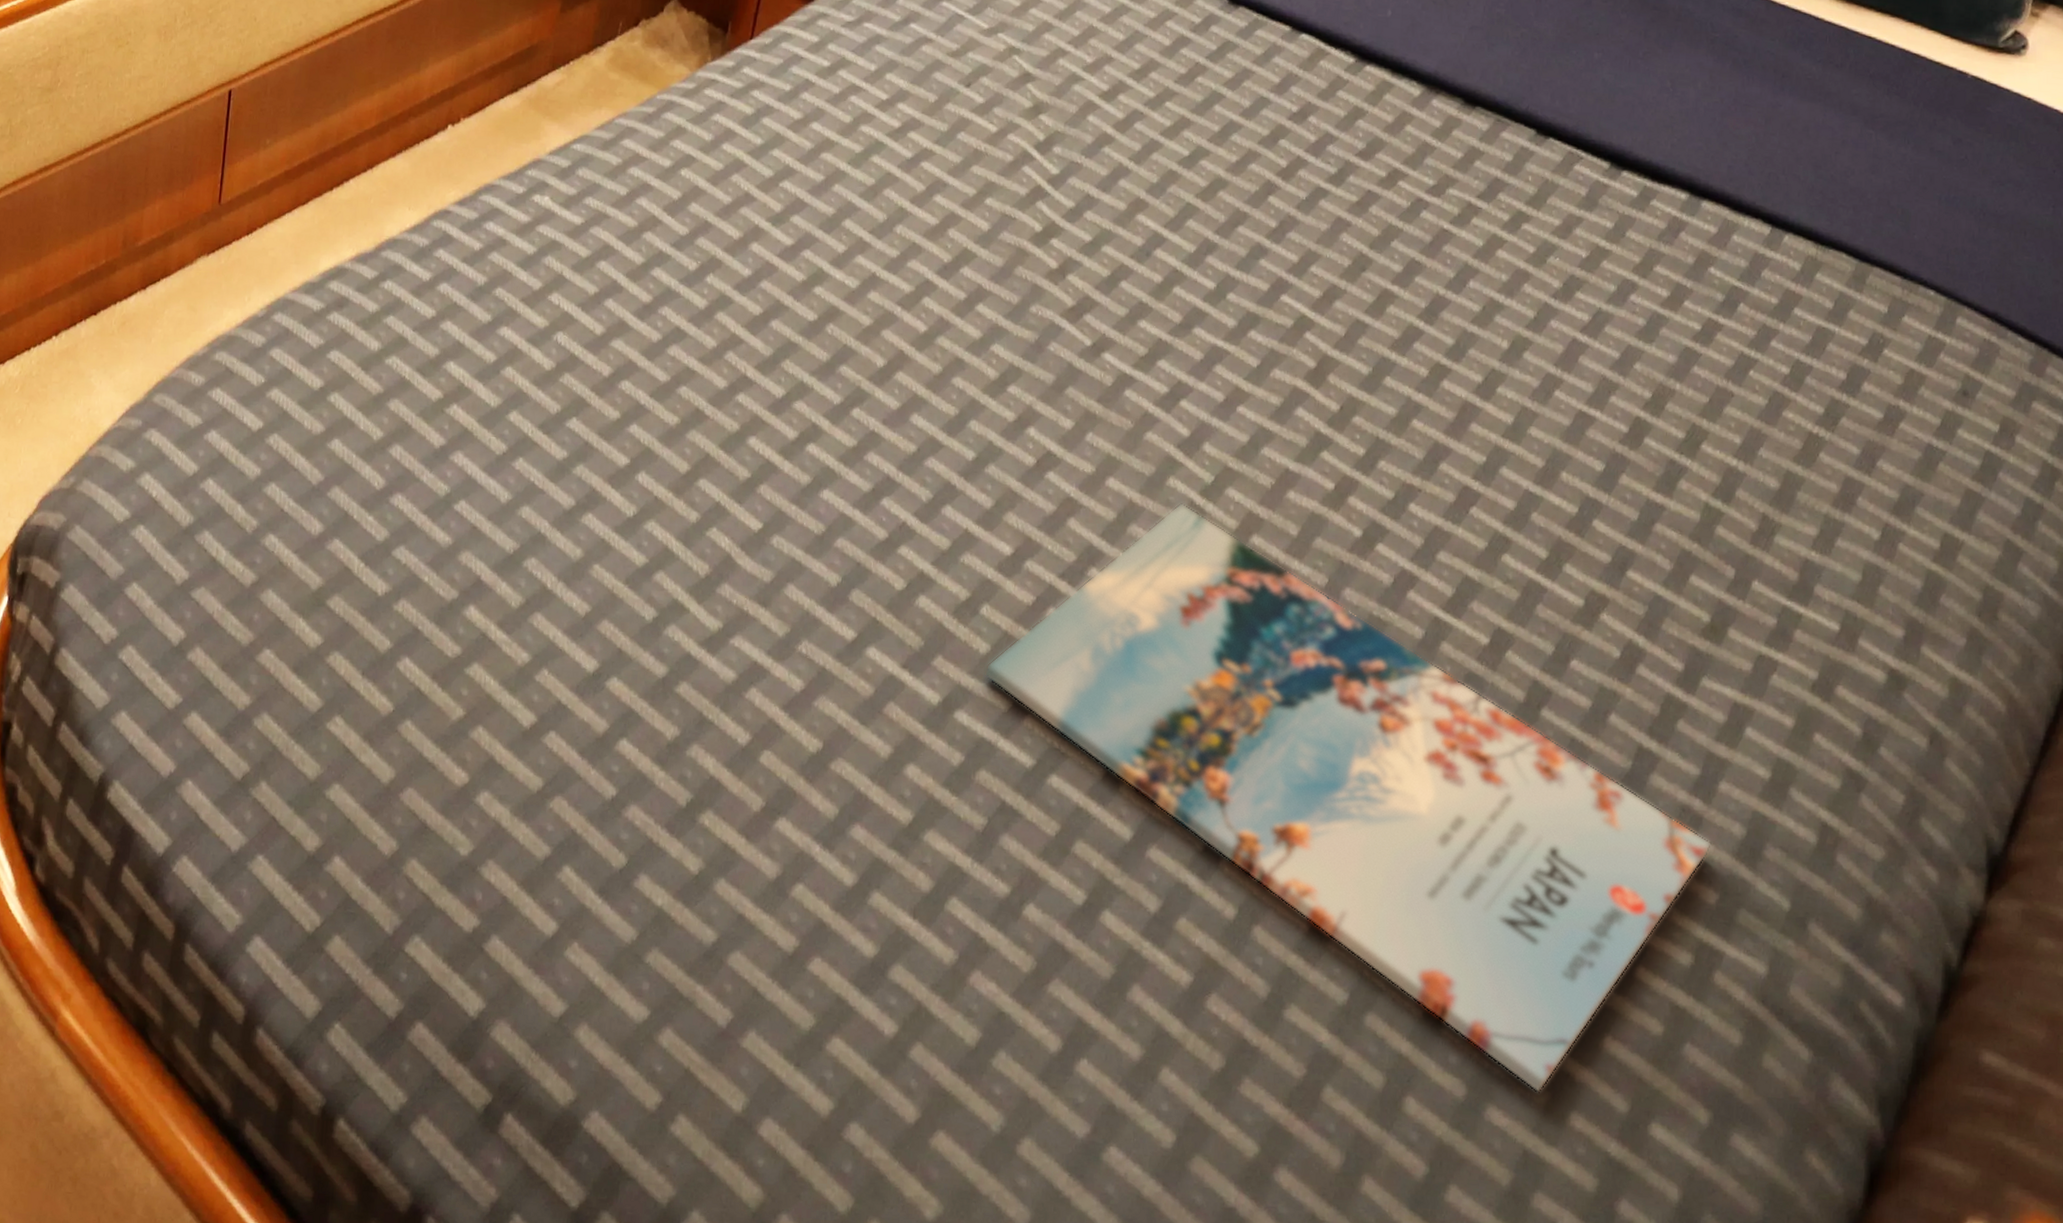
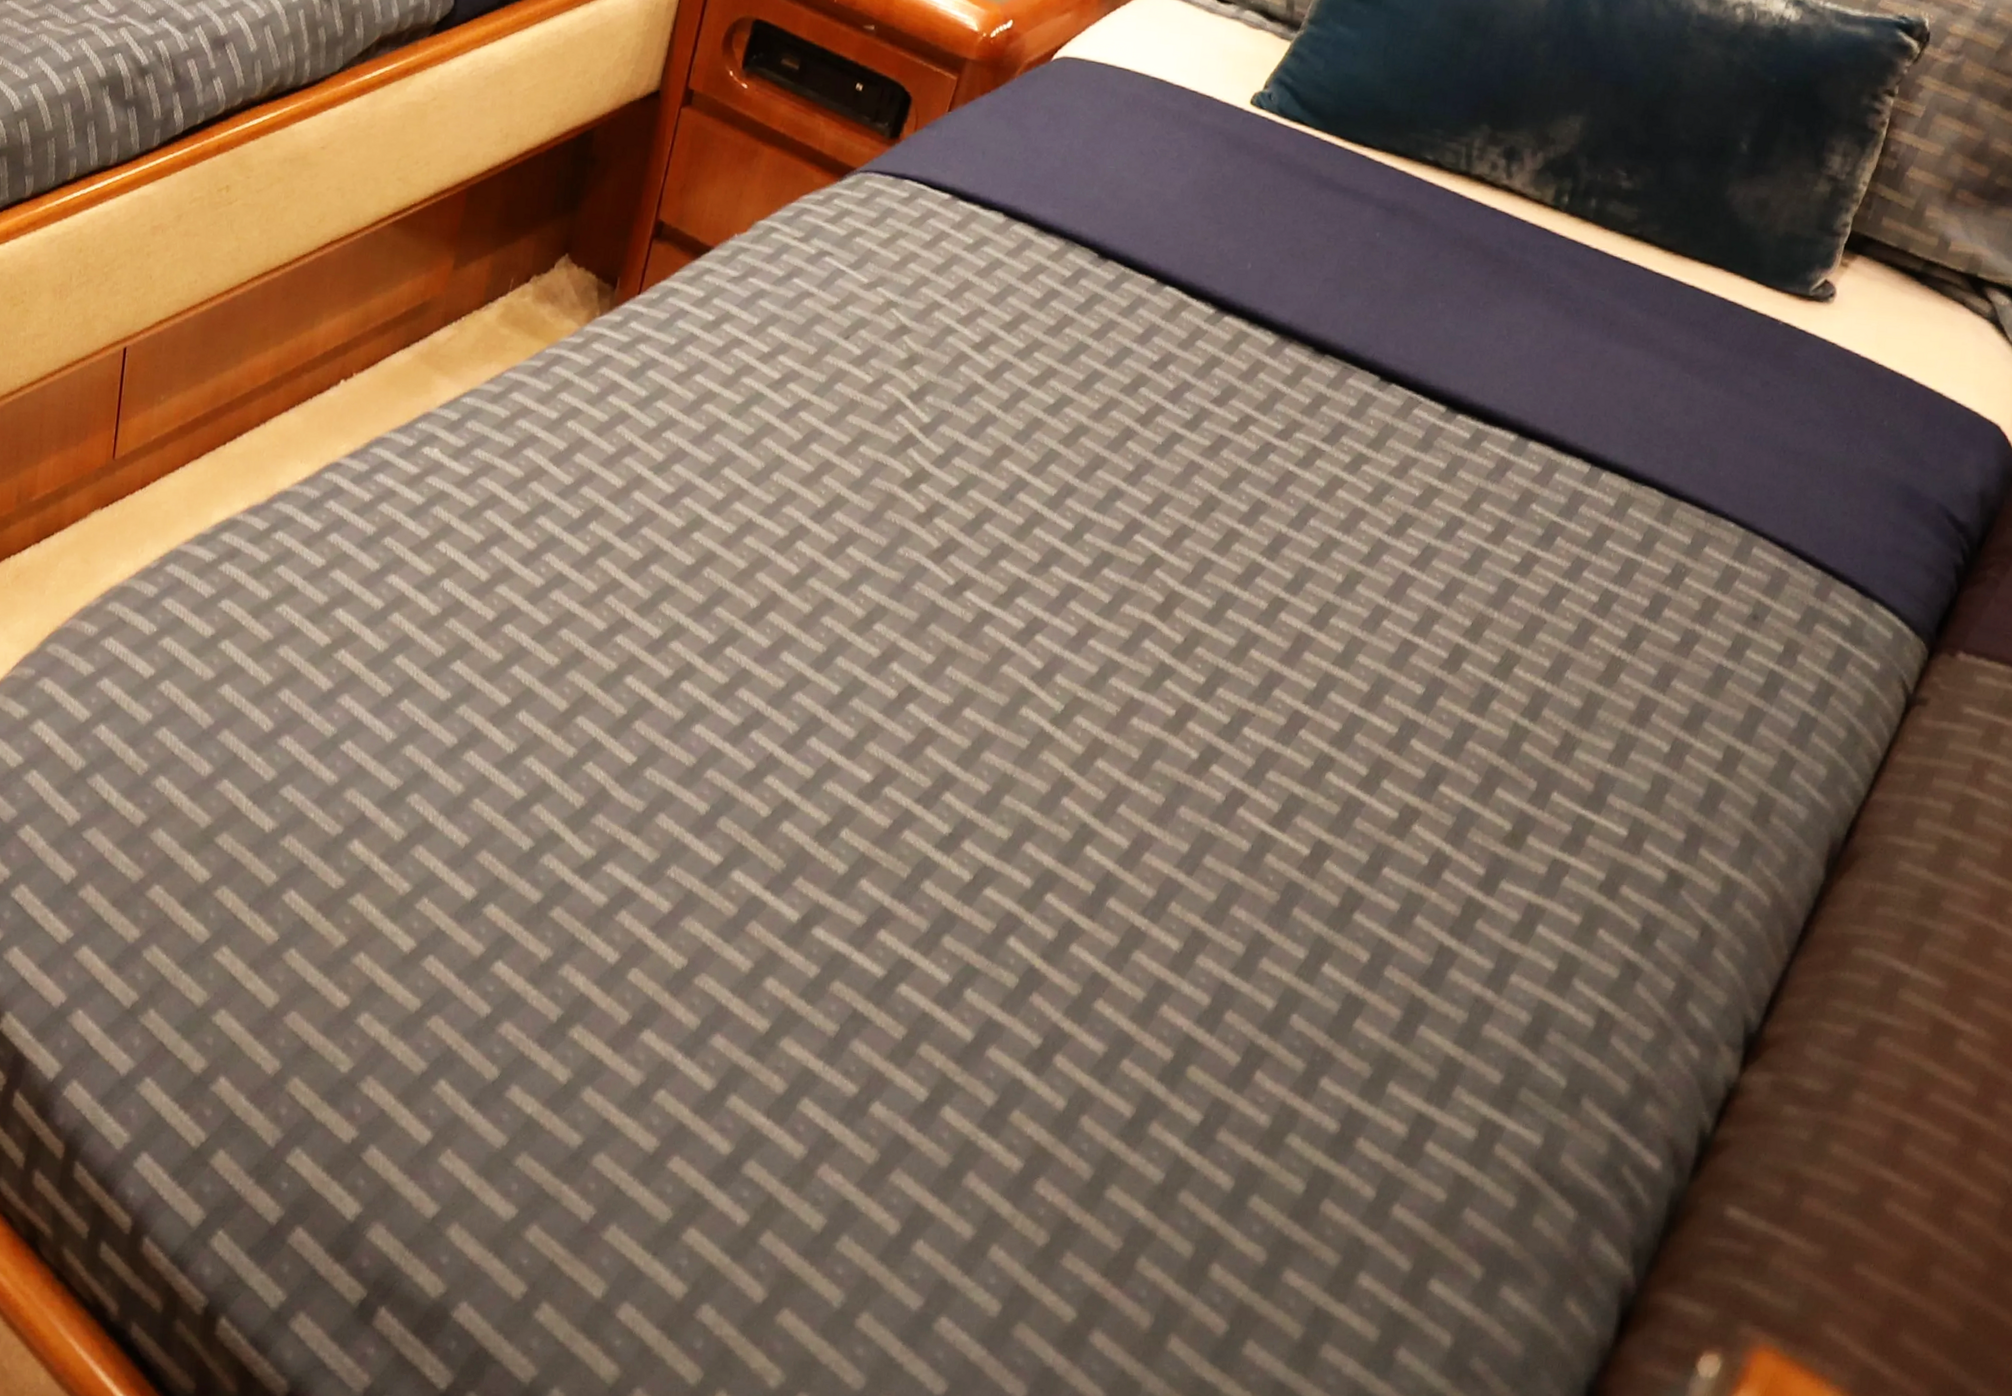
magazine: present [984,503,1711,1093] -> none [841,731,1500,1256]

